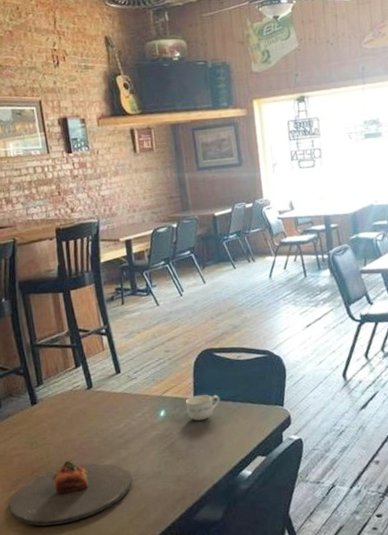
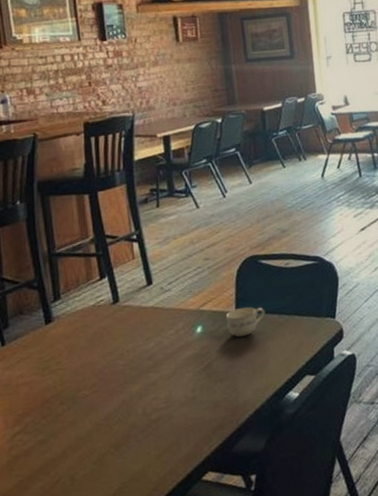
plate: present [8,460,133,526] -> none [11,387,162,469]

